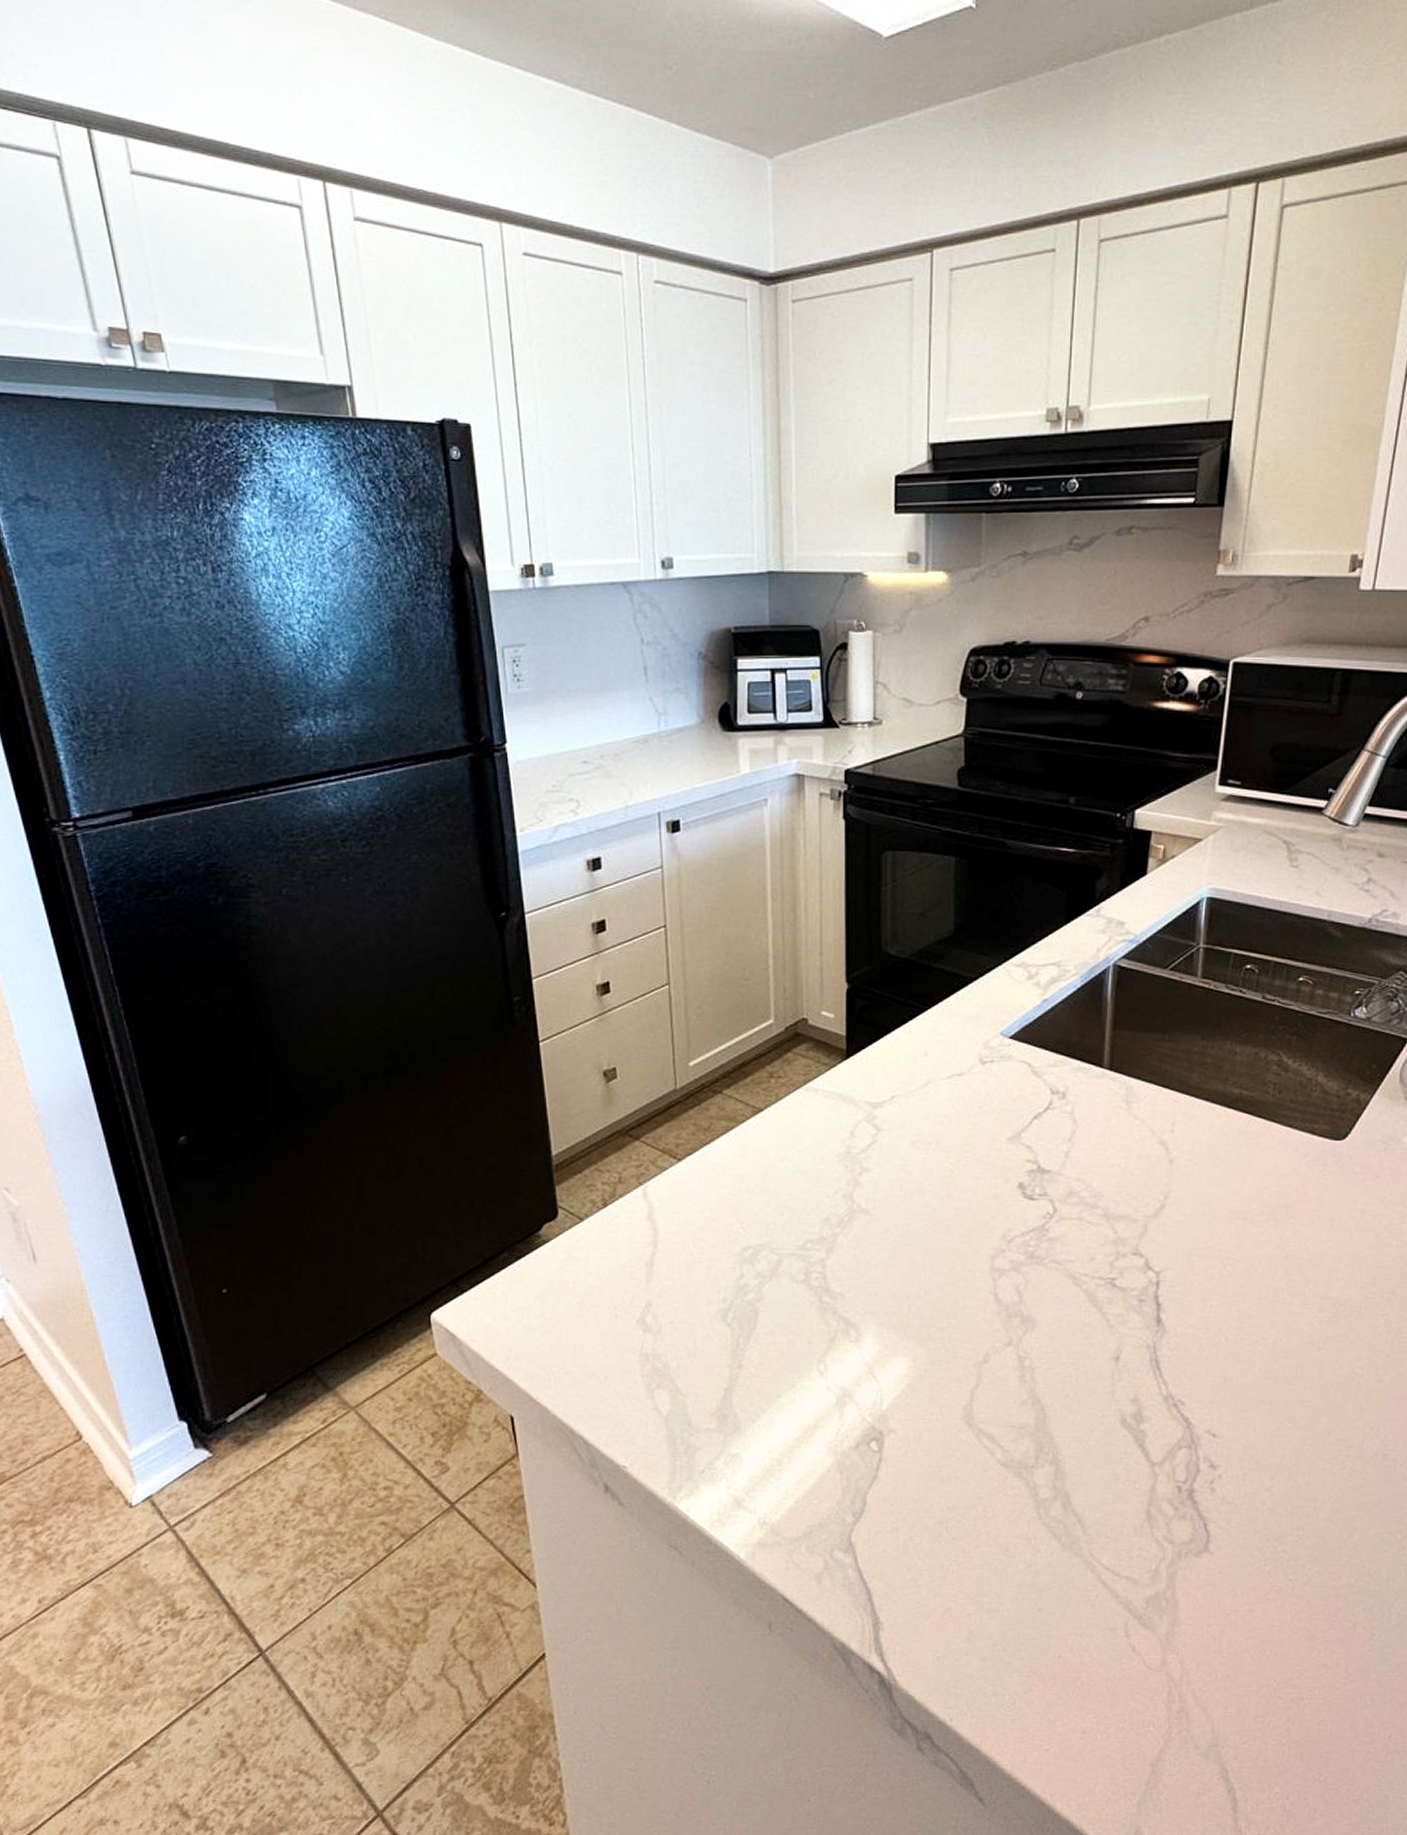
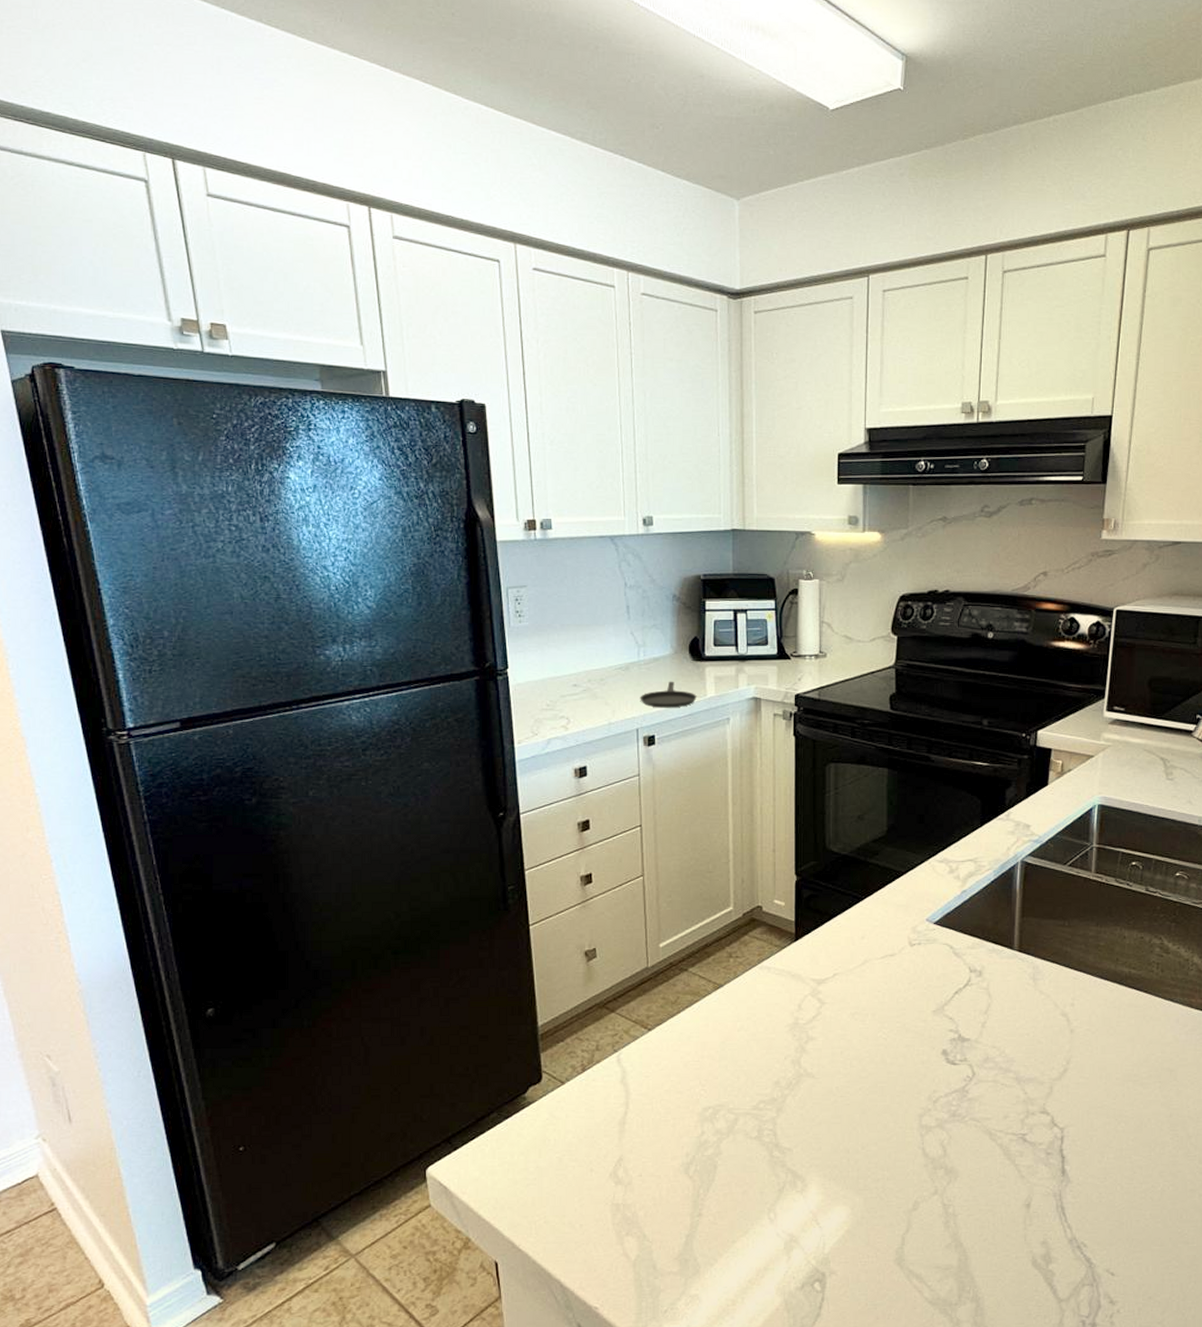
frying pan: none [661,755,729,788] -> present [640,681,697,708]

